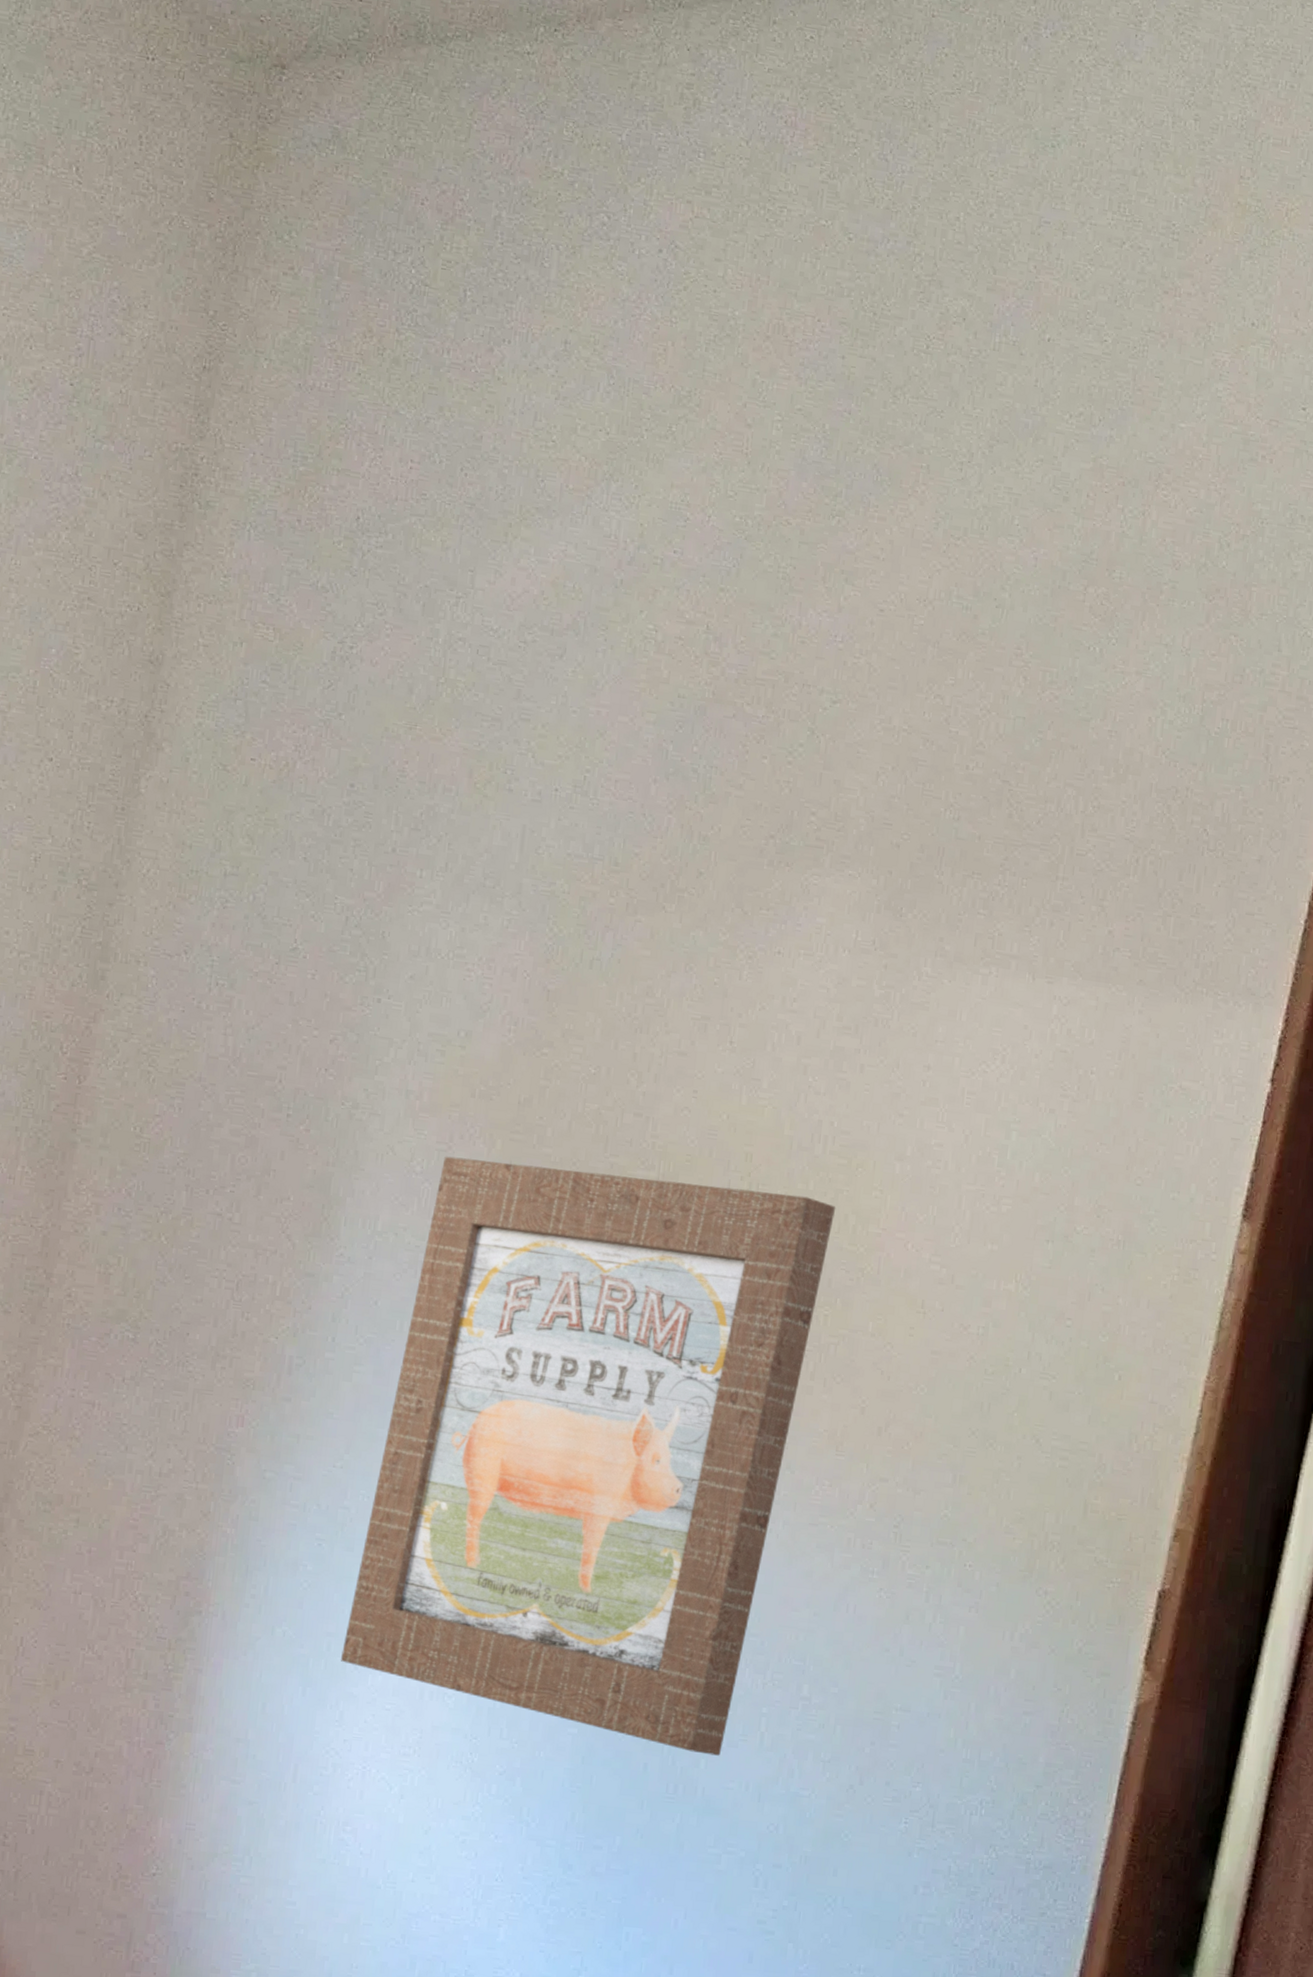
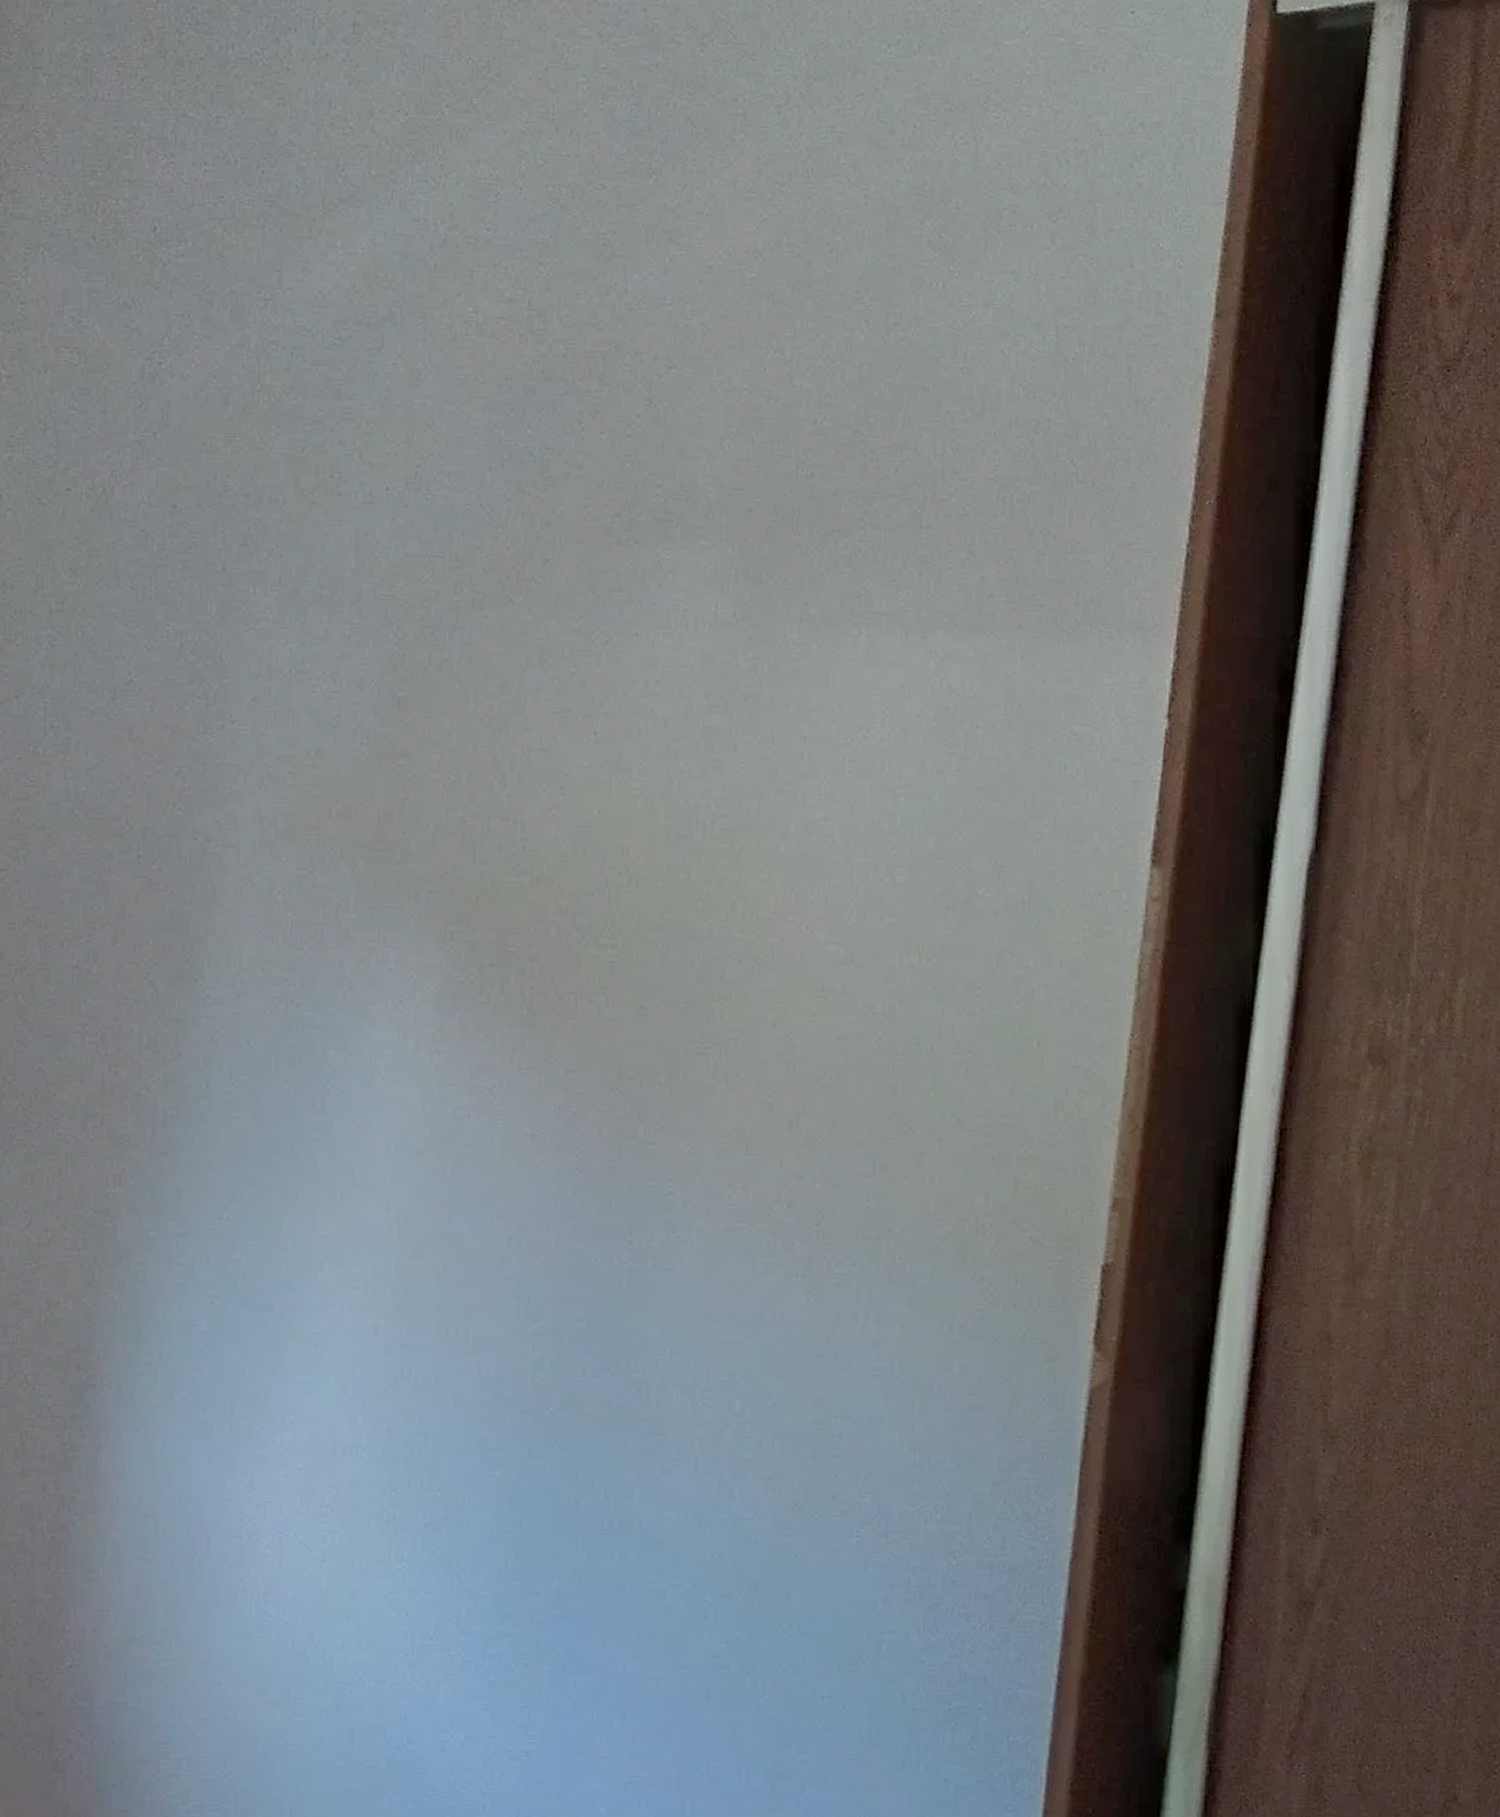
wall art: present [341,1156,836,1756] -> none [246,882,722,1485]

